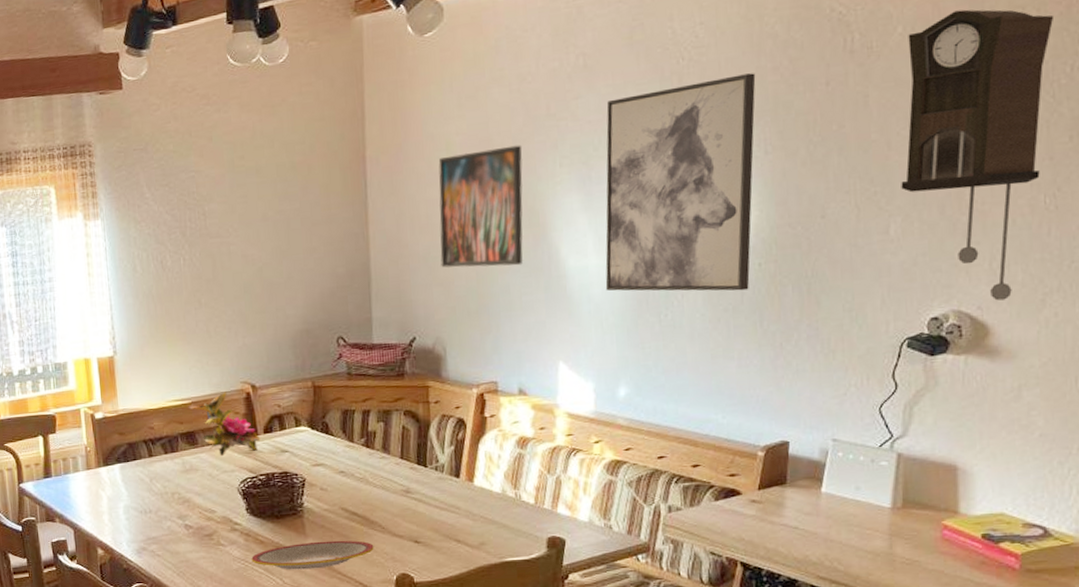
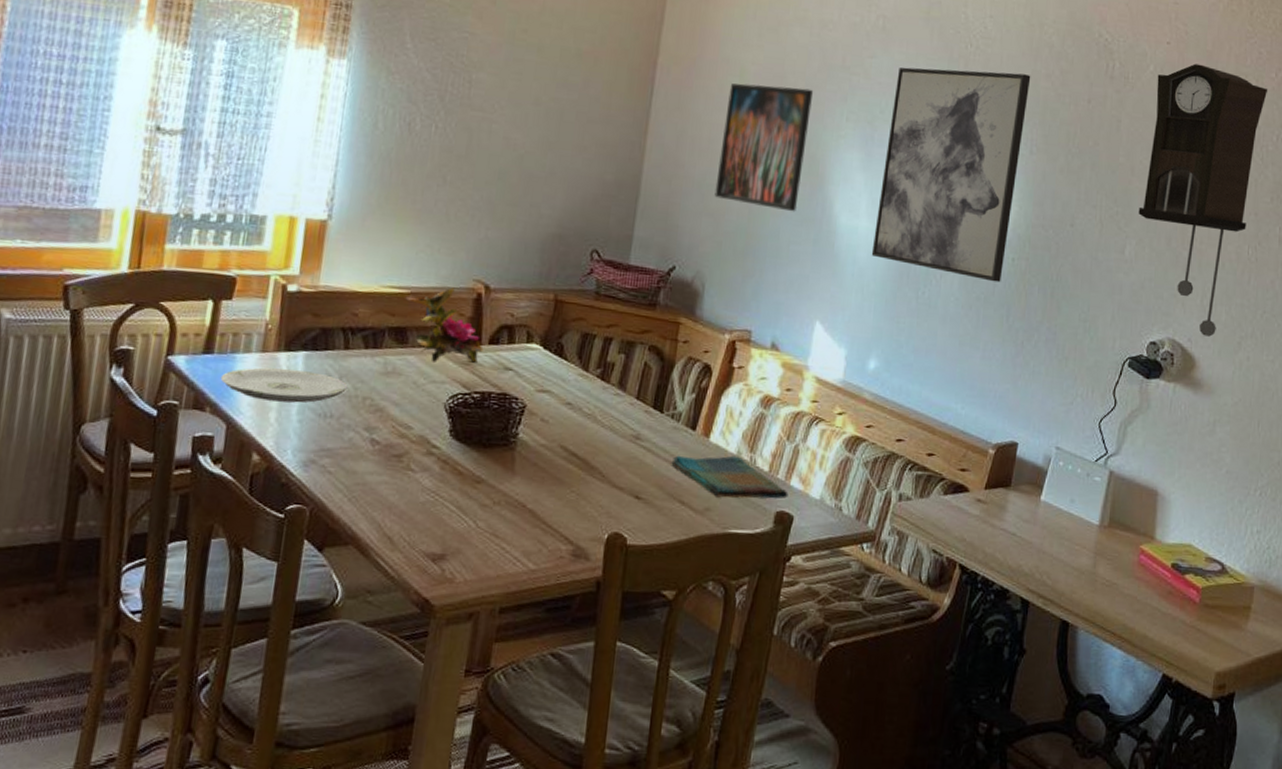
plate: none [61,479,159,507] -> present [220,367,348,403]
plate: present [251,540,374,570] -> none [443,481,589,515]
dish towel: none [442,494,557,533] -> present [671,455,788,499]

